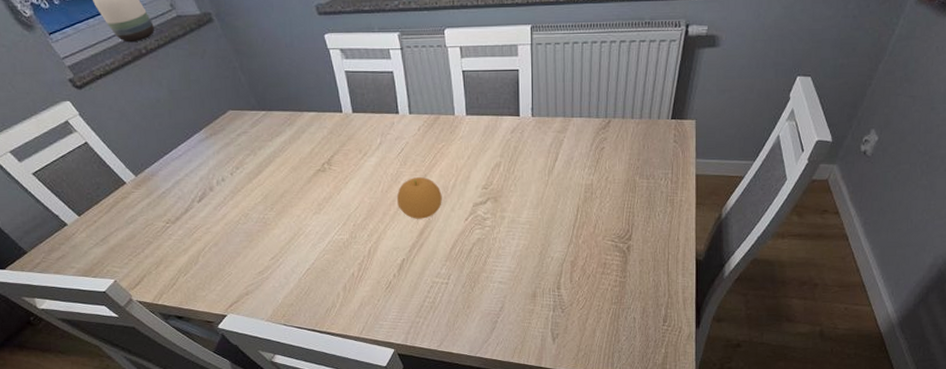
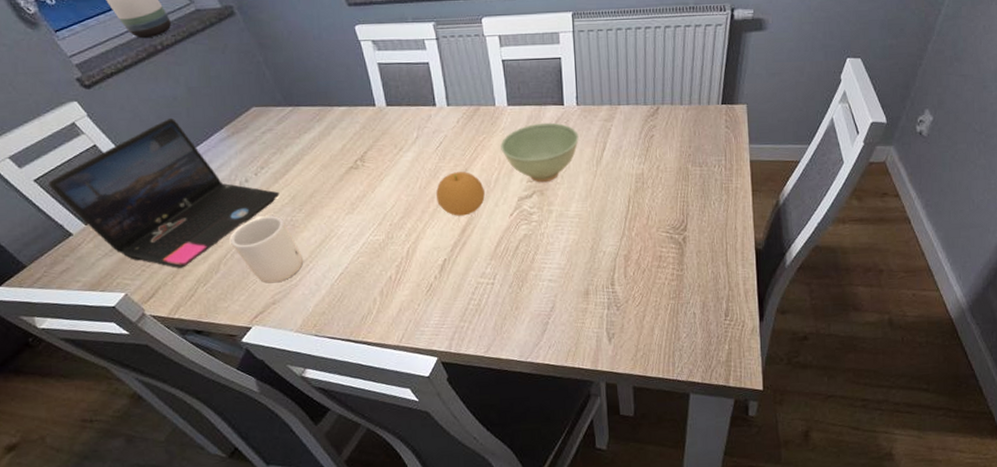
laptop: none [45,118,253,259] -> present [48,117,280,268]
mug: none [208,212,274,276] -> present [230,214,303,284]
bowl: none [458,132,533,190] -> present [500,122,579,183]

